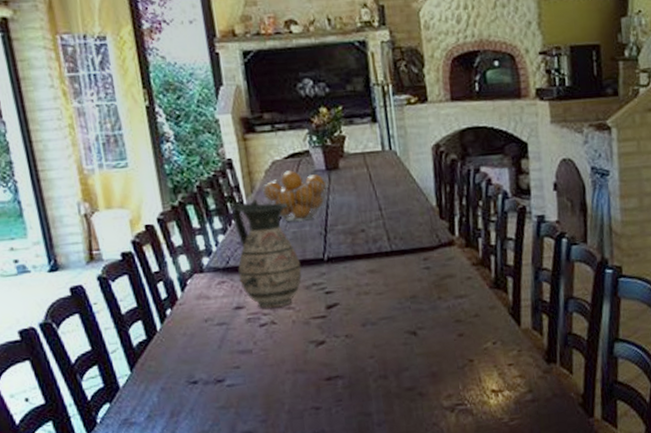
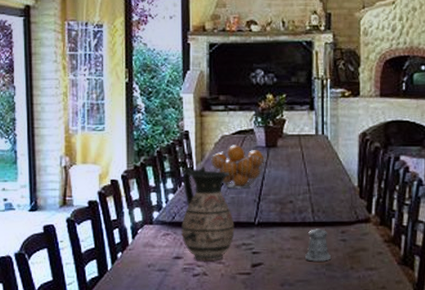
pepper shaker: none [385,257,415,296] -> present [304,228,331,262]

